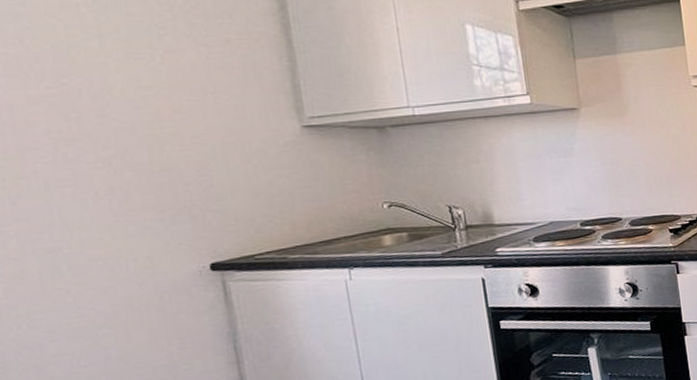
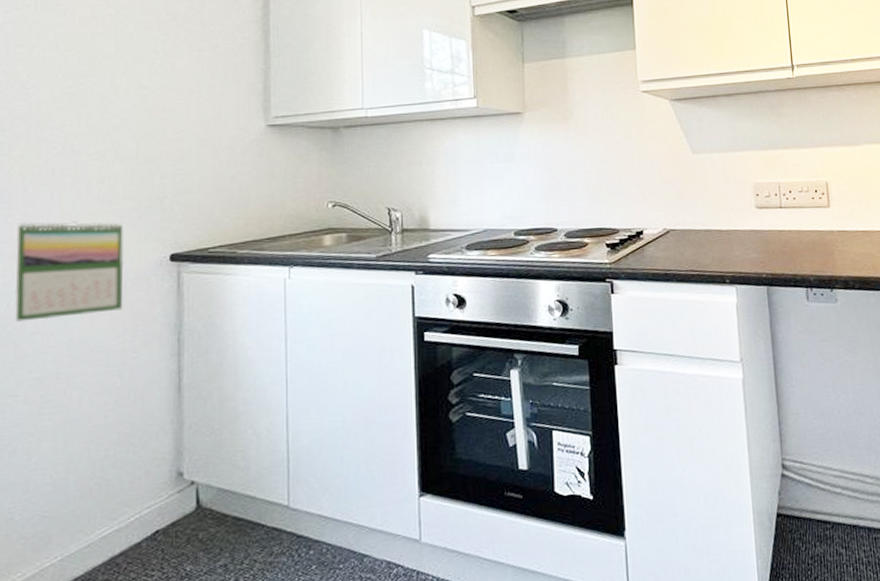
calendar: none [11,234,164,345] -> present [14,221,124,322]

